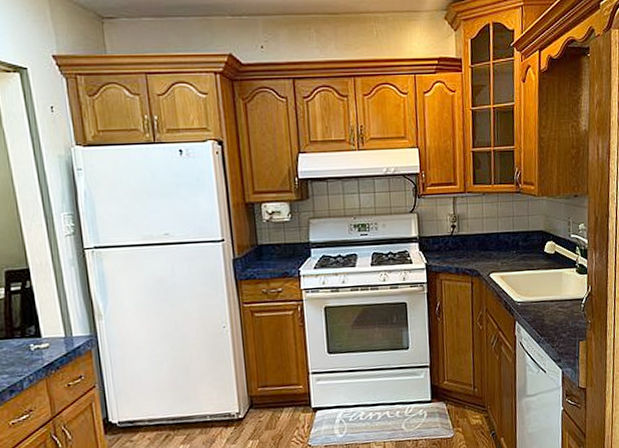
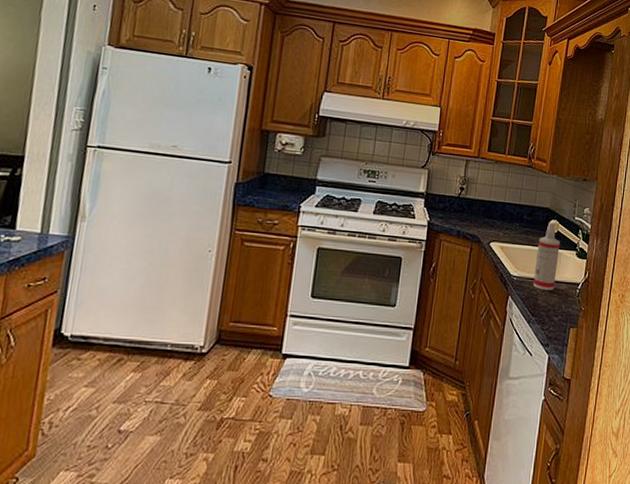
spray bottle: none [537,244,560,311] -> present [533,222,560,290]

